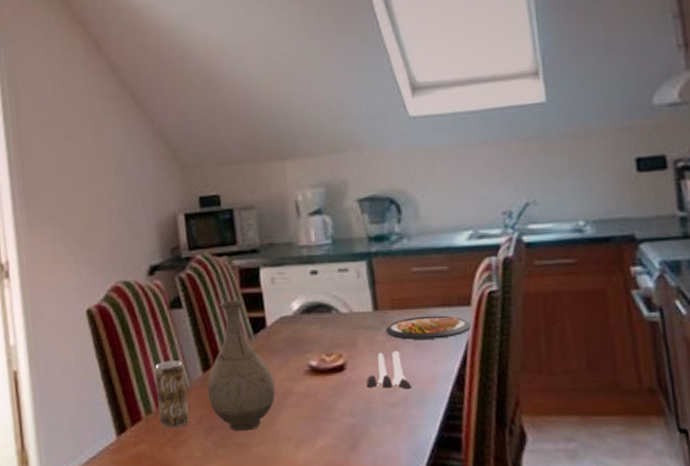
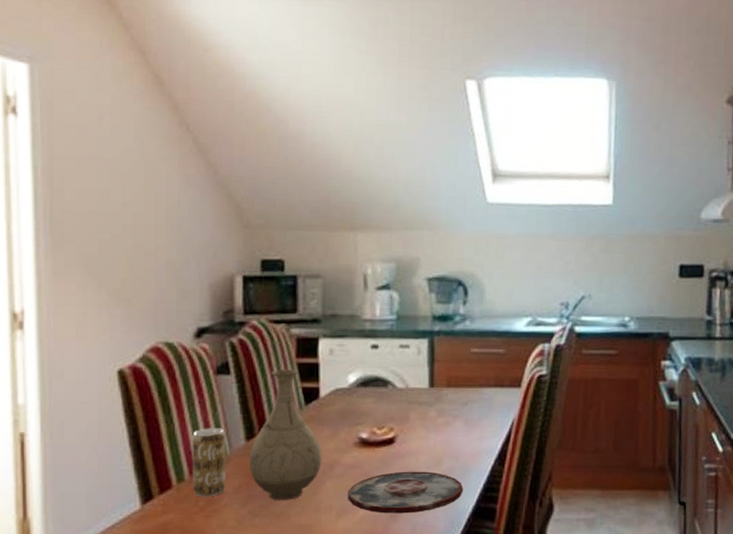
plate: none [304,399,423,444] -> present [348,471,464,514]
salt and pepper shaker set: present [366,350,411,388] -> none [413,426,456,462]
dish: present [385,315,471,340] -> none [438,395,518,417]

